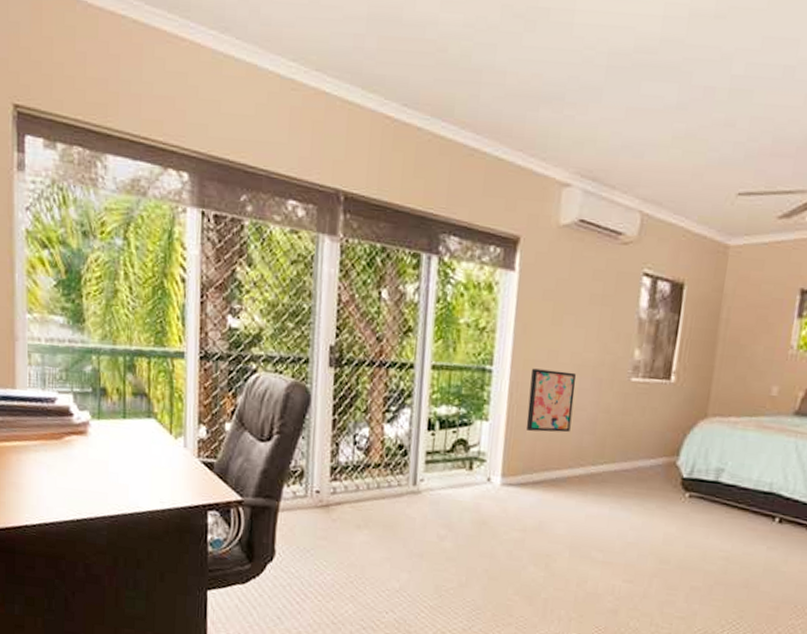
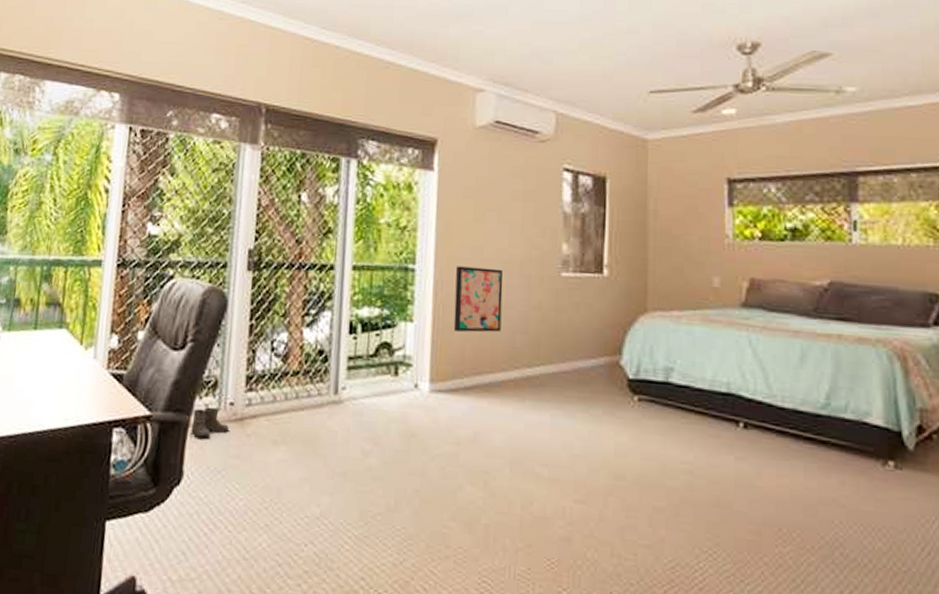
boots: none [281,494,316,522] -> present [191,407,229,439]

